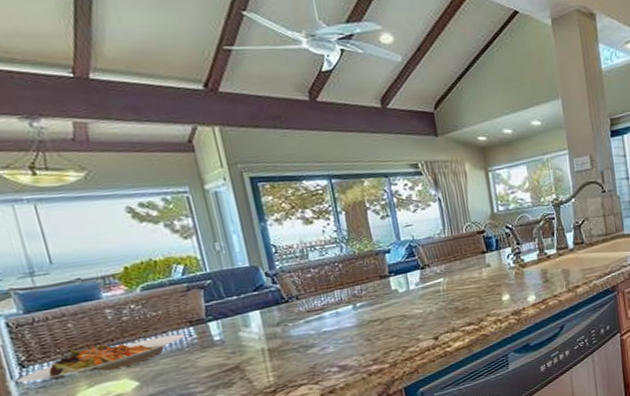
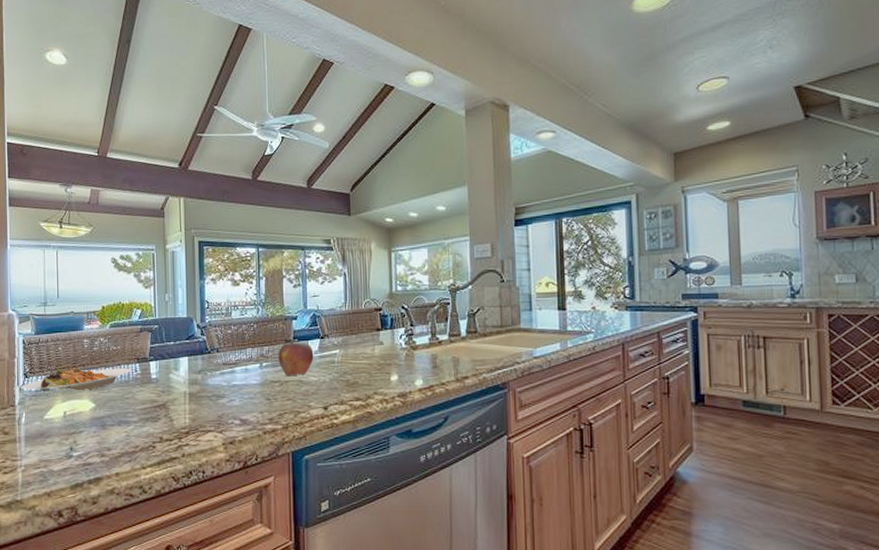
fruit: none [373,274,416,313] -> present [278,340,314,377]

